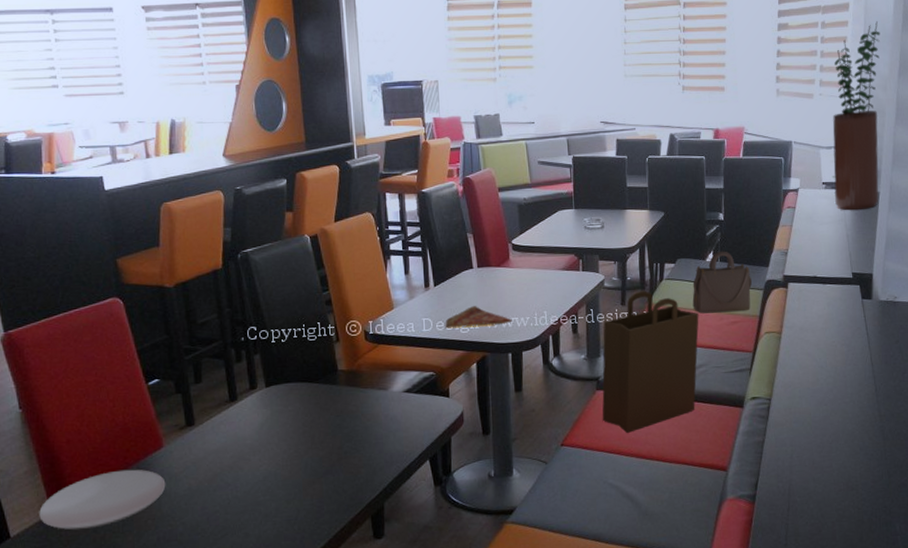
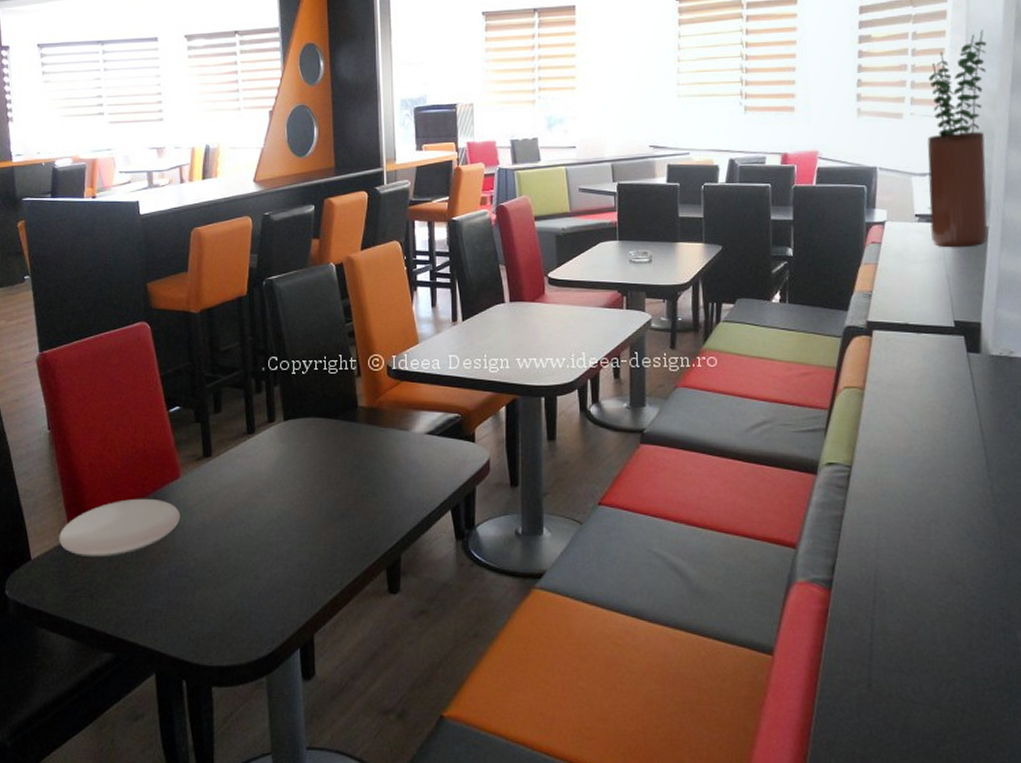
pizza slice: present [445,306,512,329] -> none [473,344,546,367]
shopping bag: present [602,291,699,433] -> none [646,333,763,495]
handbag: present [692,251,752,314] -> none [754,291,827,362]

